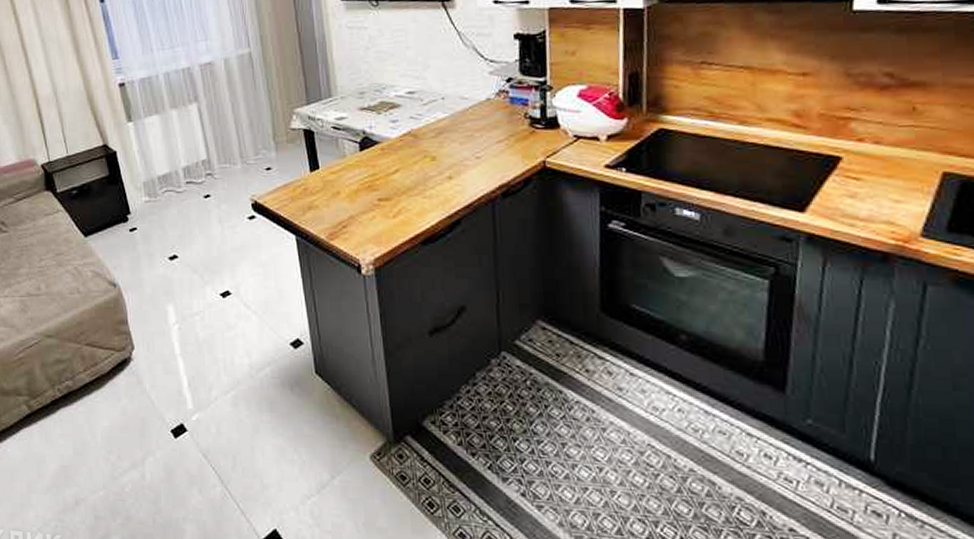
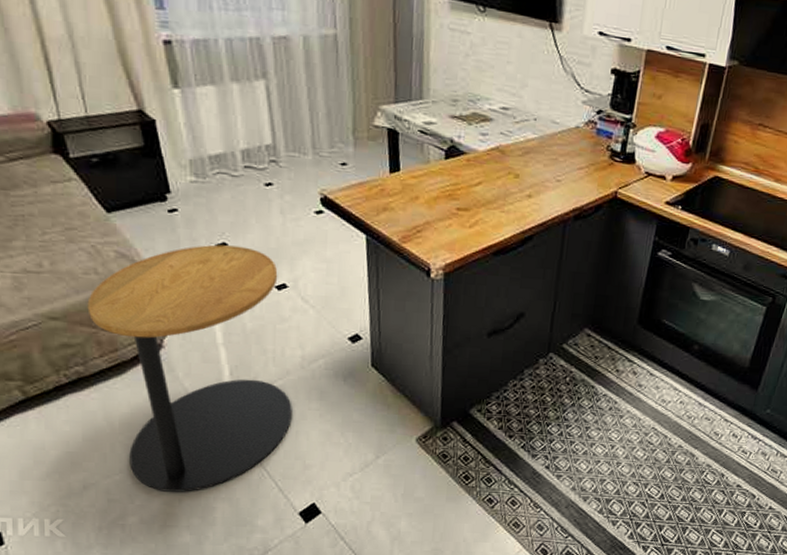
side table: none [73,257,246,511] -> present [87,244,292,492]

